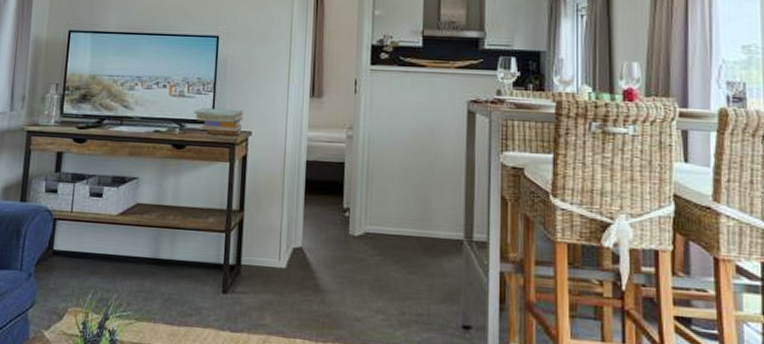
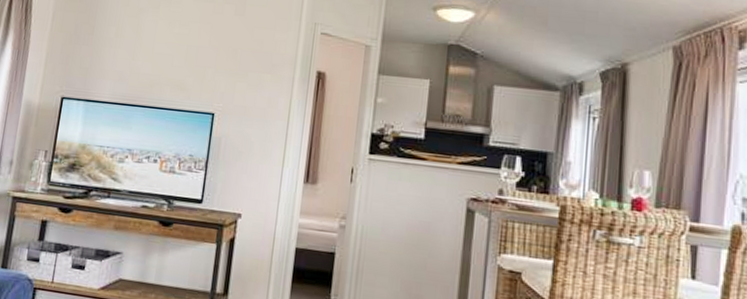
books: present [194,107,244,136] -> none [183,185,235,218]

